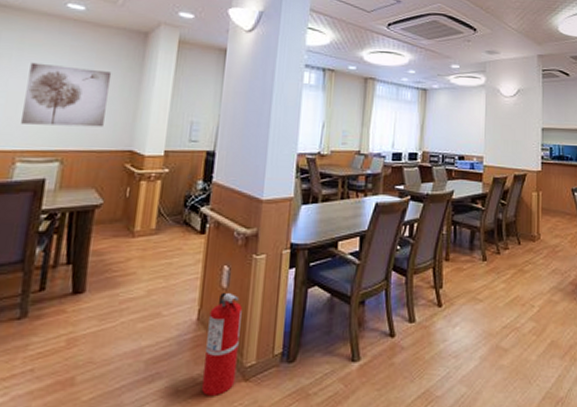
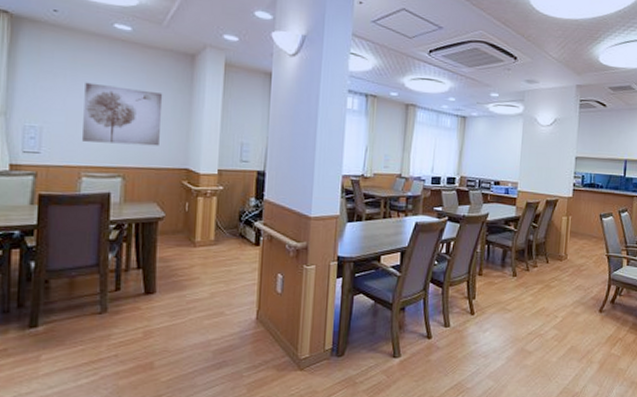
fire extinguisher: present [201,292,242,396] -> none [262,296,296,381]

